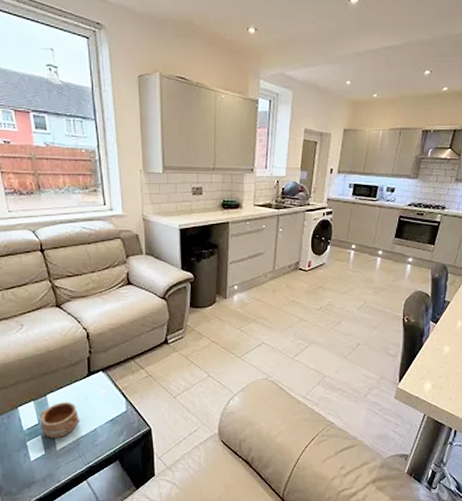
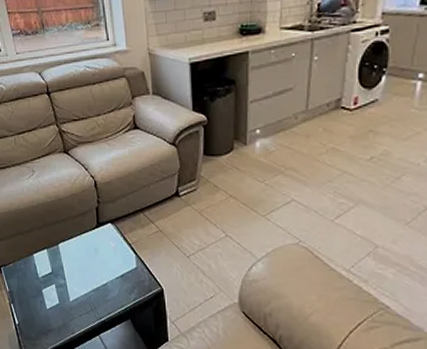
pottery: present [39,402,80,438] -> none [52,252,91,289]

